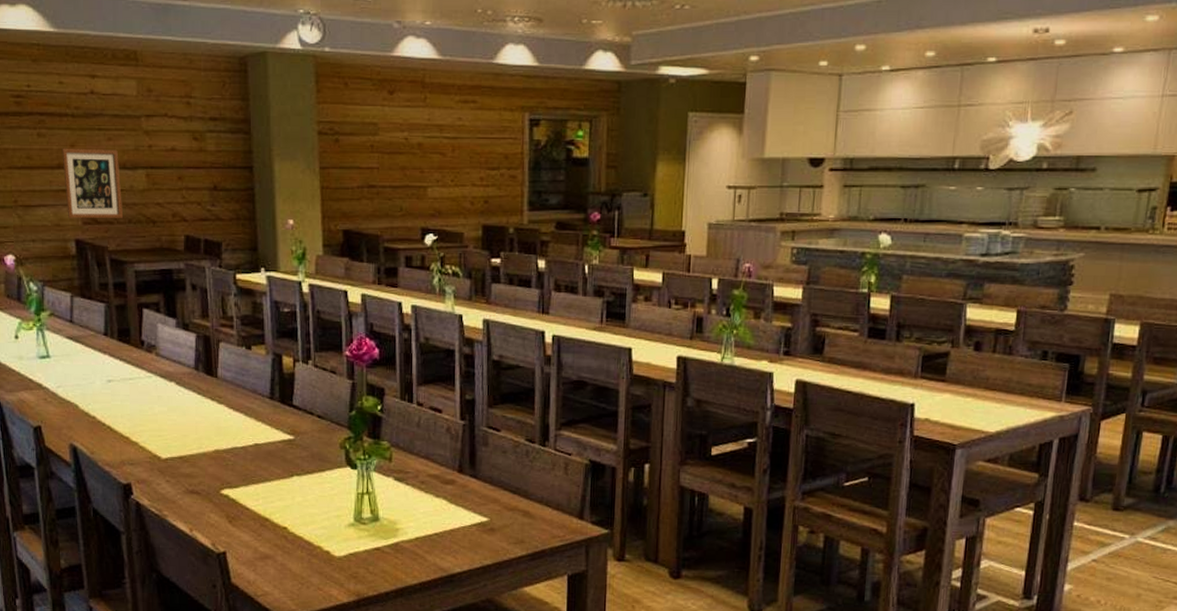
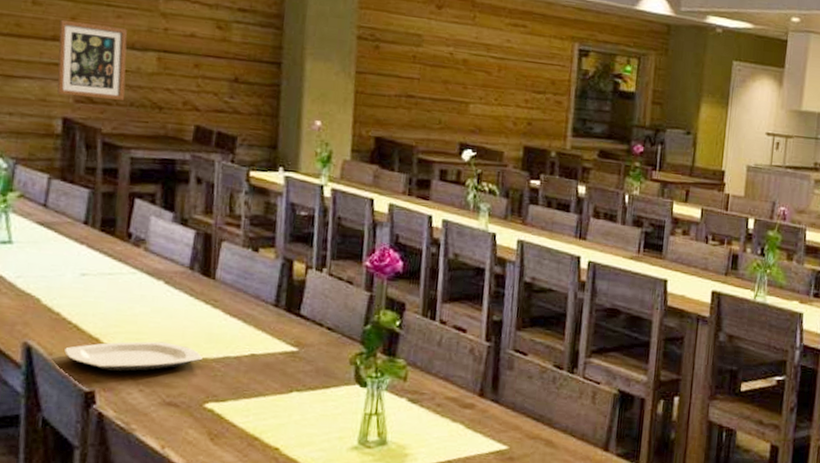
plate: none [103,437,214,466] -> present [64,341,202,372]

